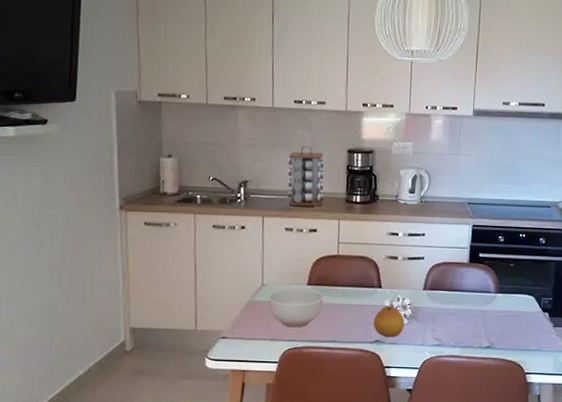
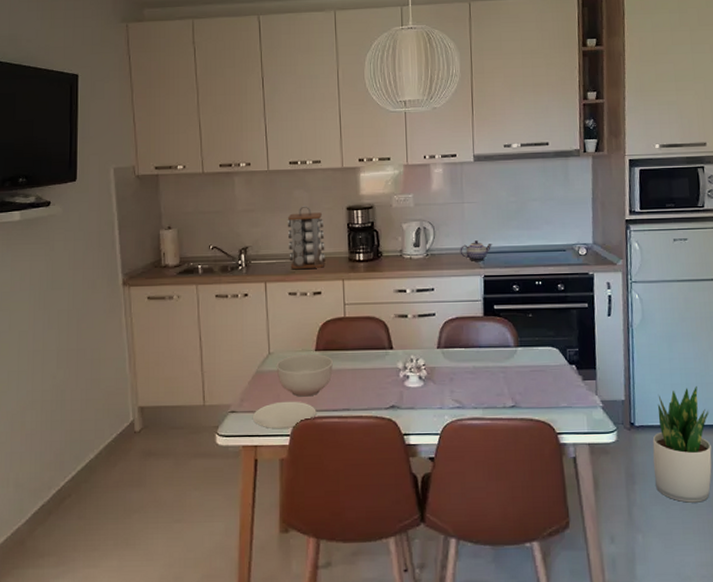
plate: none [242,330,305,357] -> present [252,401,317,430]
fruit: present [373,306,404,337] -> none [387,367,420,402]
teapot: none [452,191,483,211] -> present [460,240,492,261]

